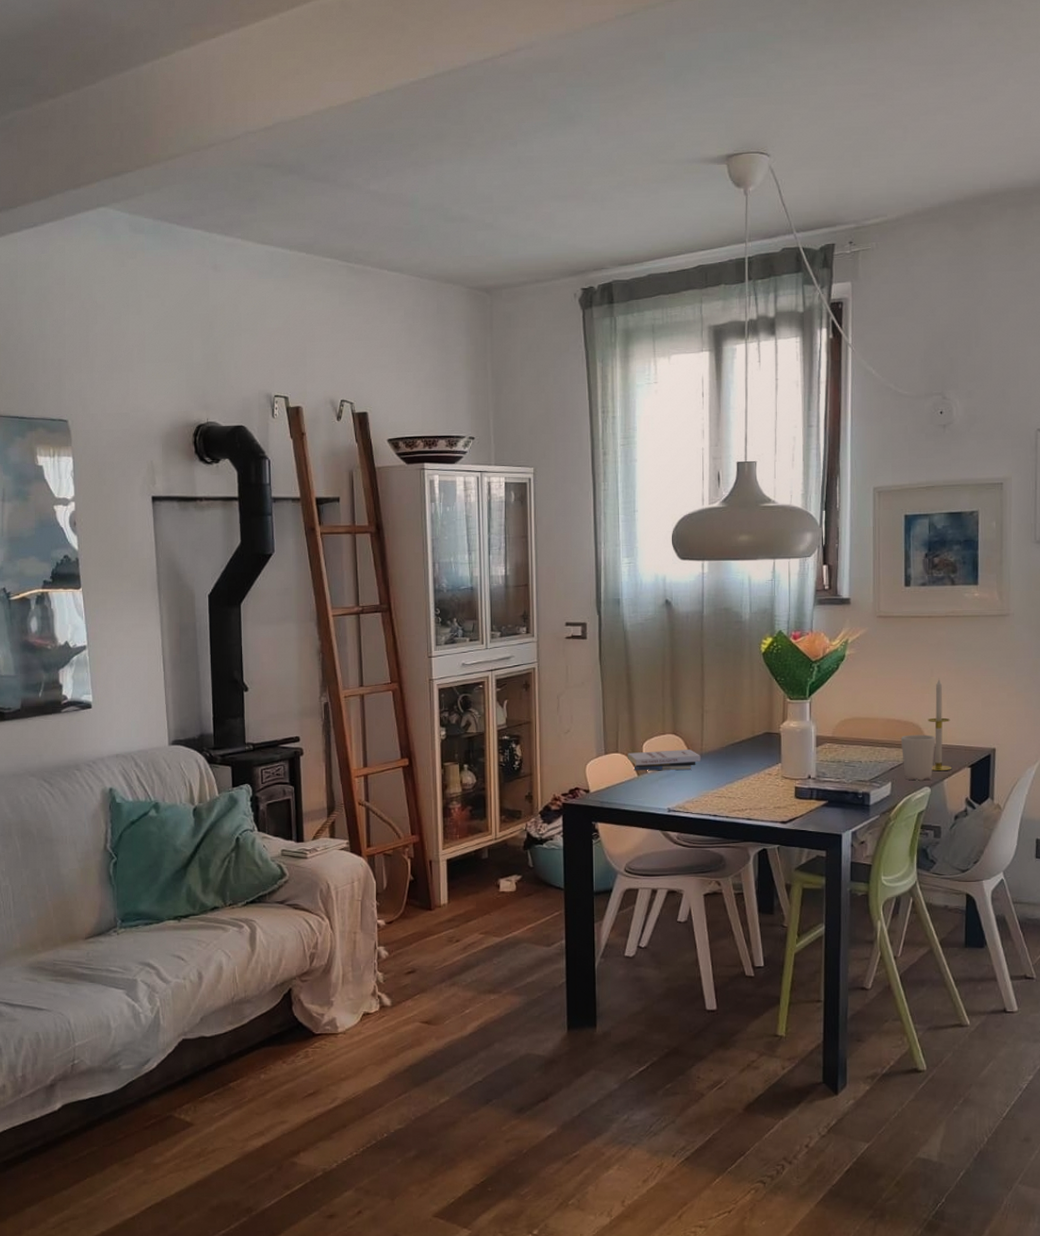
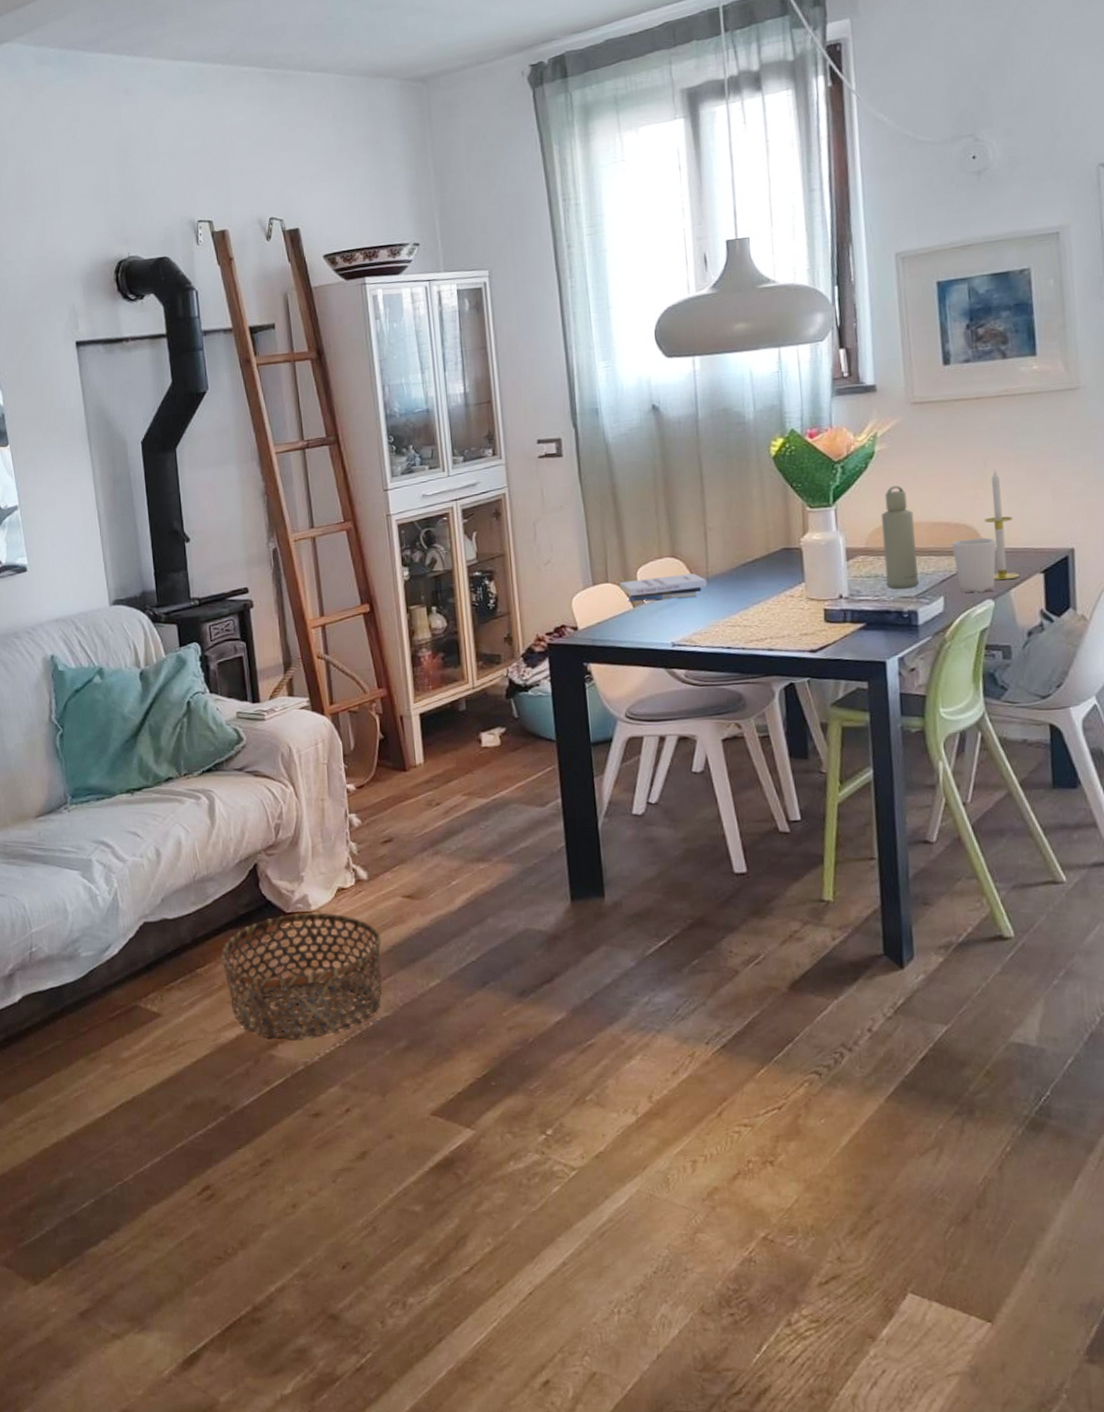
basket: none [253,1033,399,1148] -> present [221,911,382,1039]
bottle: none [846,686,873,775] -> present [881,486,919,590]

